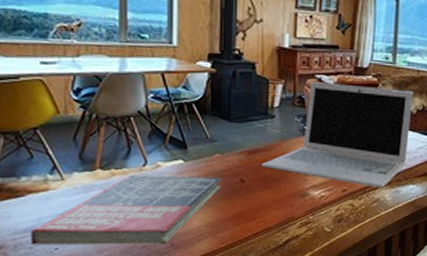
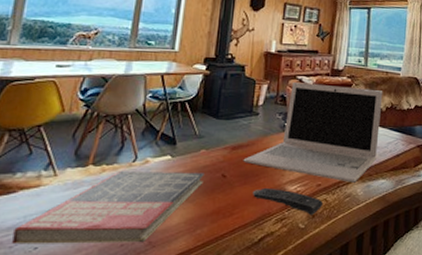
remote control: none [274,192,350,219] -> present [253,187,324,215]

